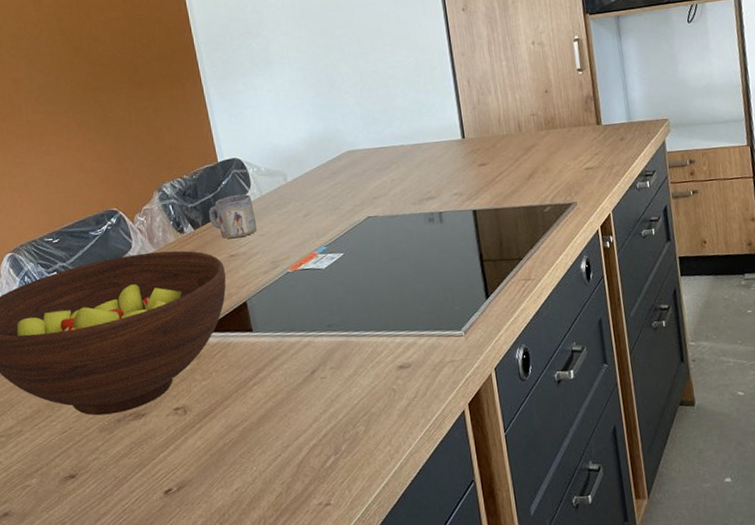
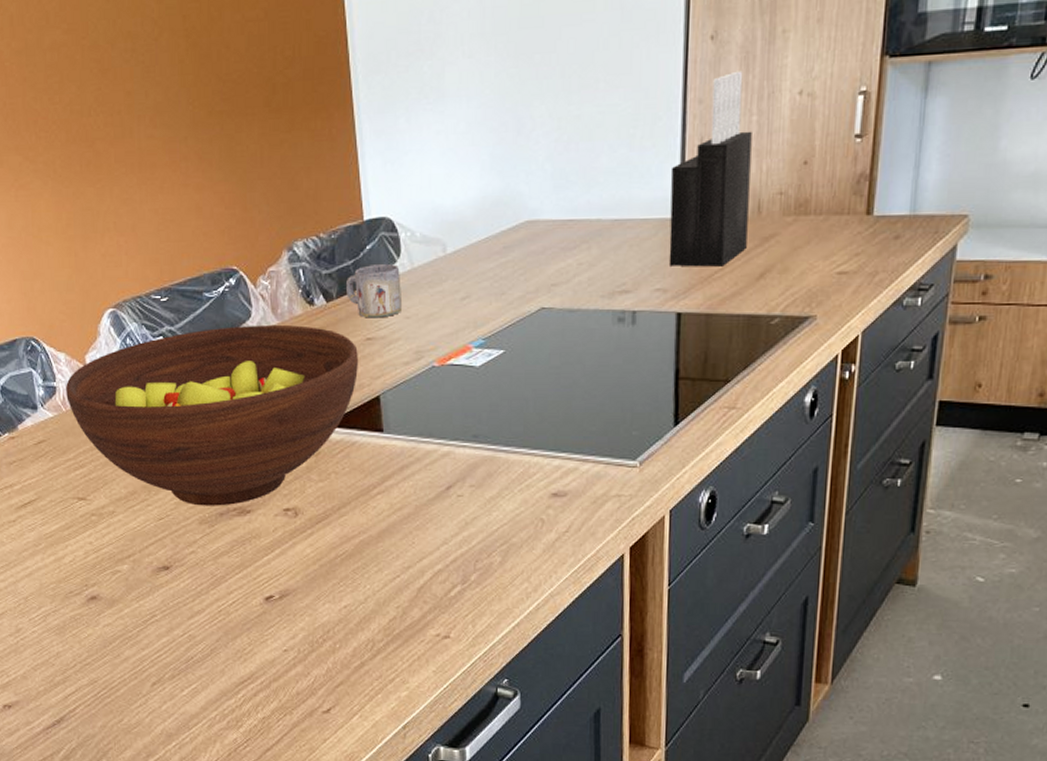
knife block: none [449,31,516,175] -> present [669,70,752,267]

